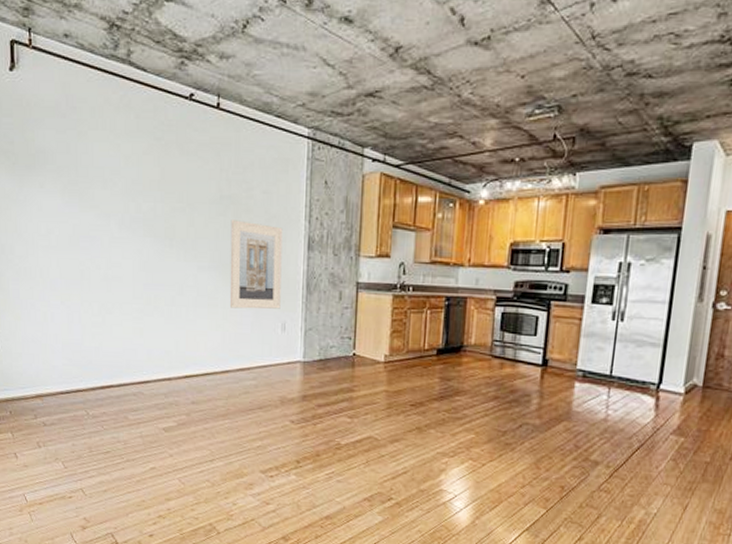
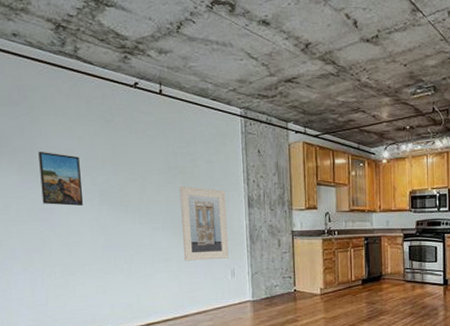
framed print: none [83,170,127,235] -> present [38,151,84,206]

